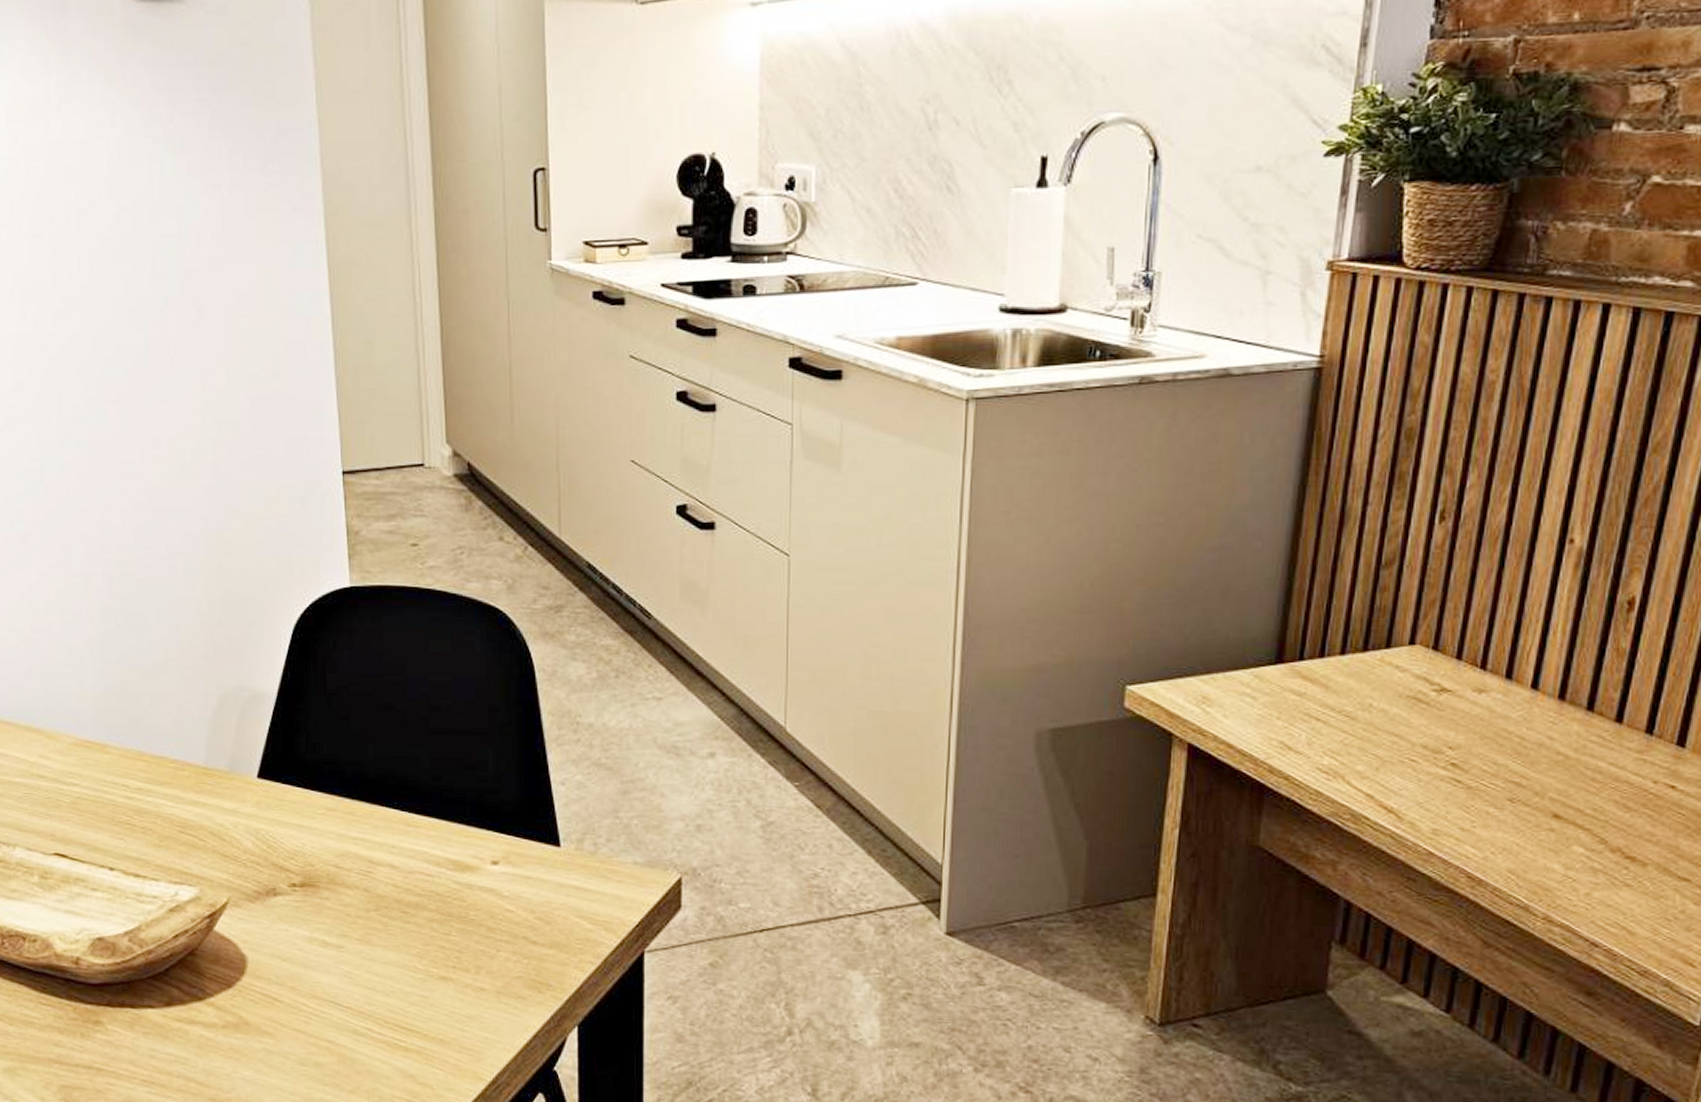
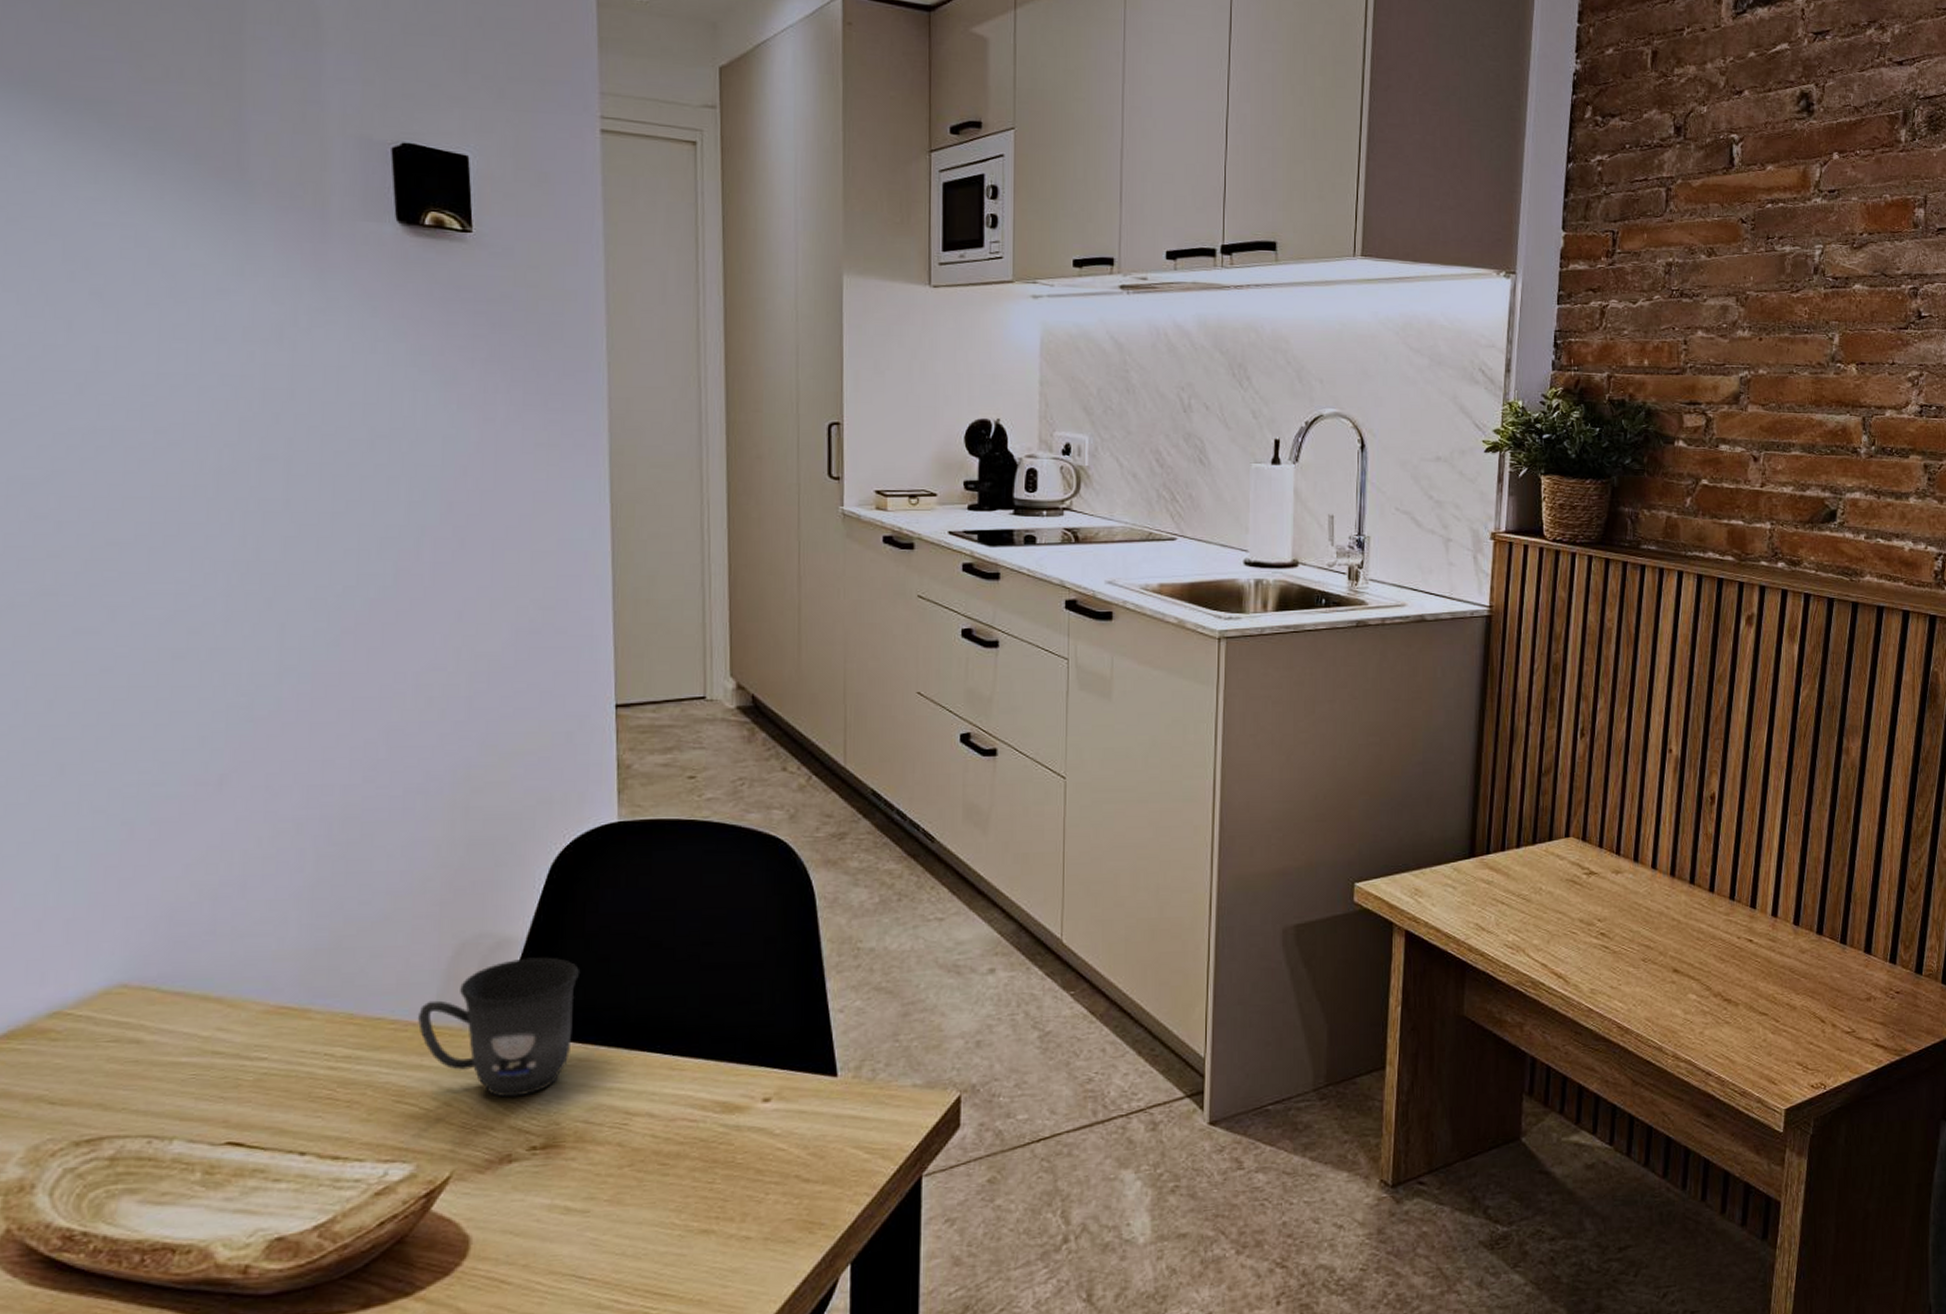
mug: none [192,711,323,838] -> present [417,957,579,1098]

